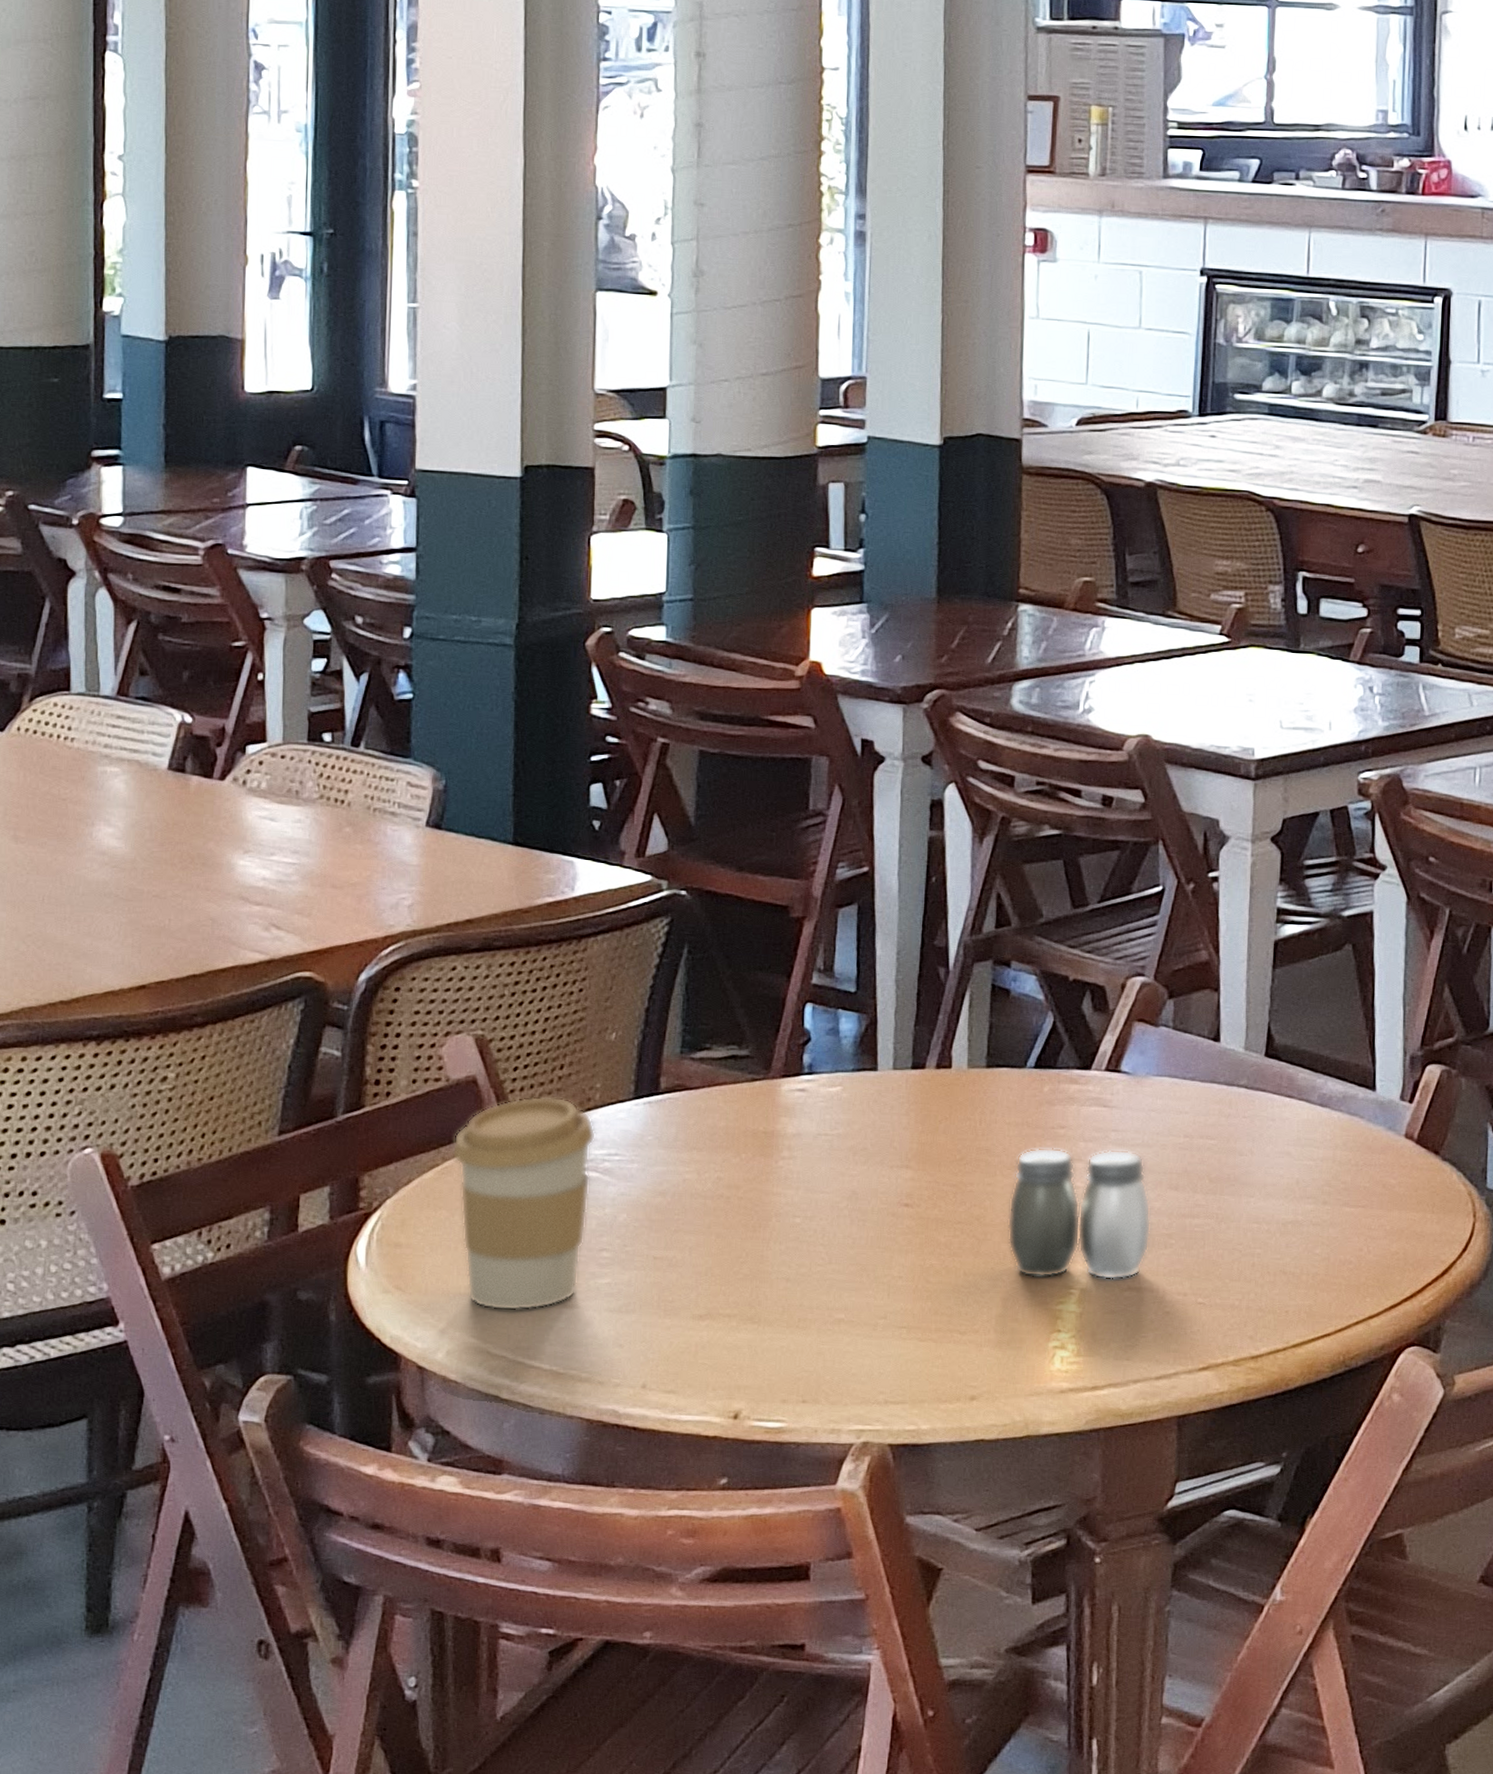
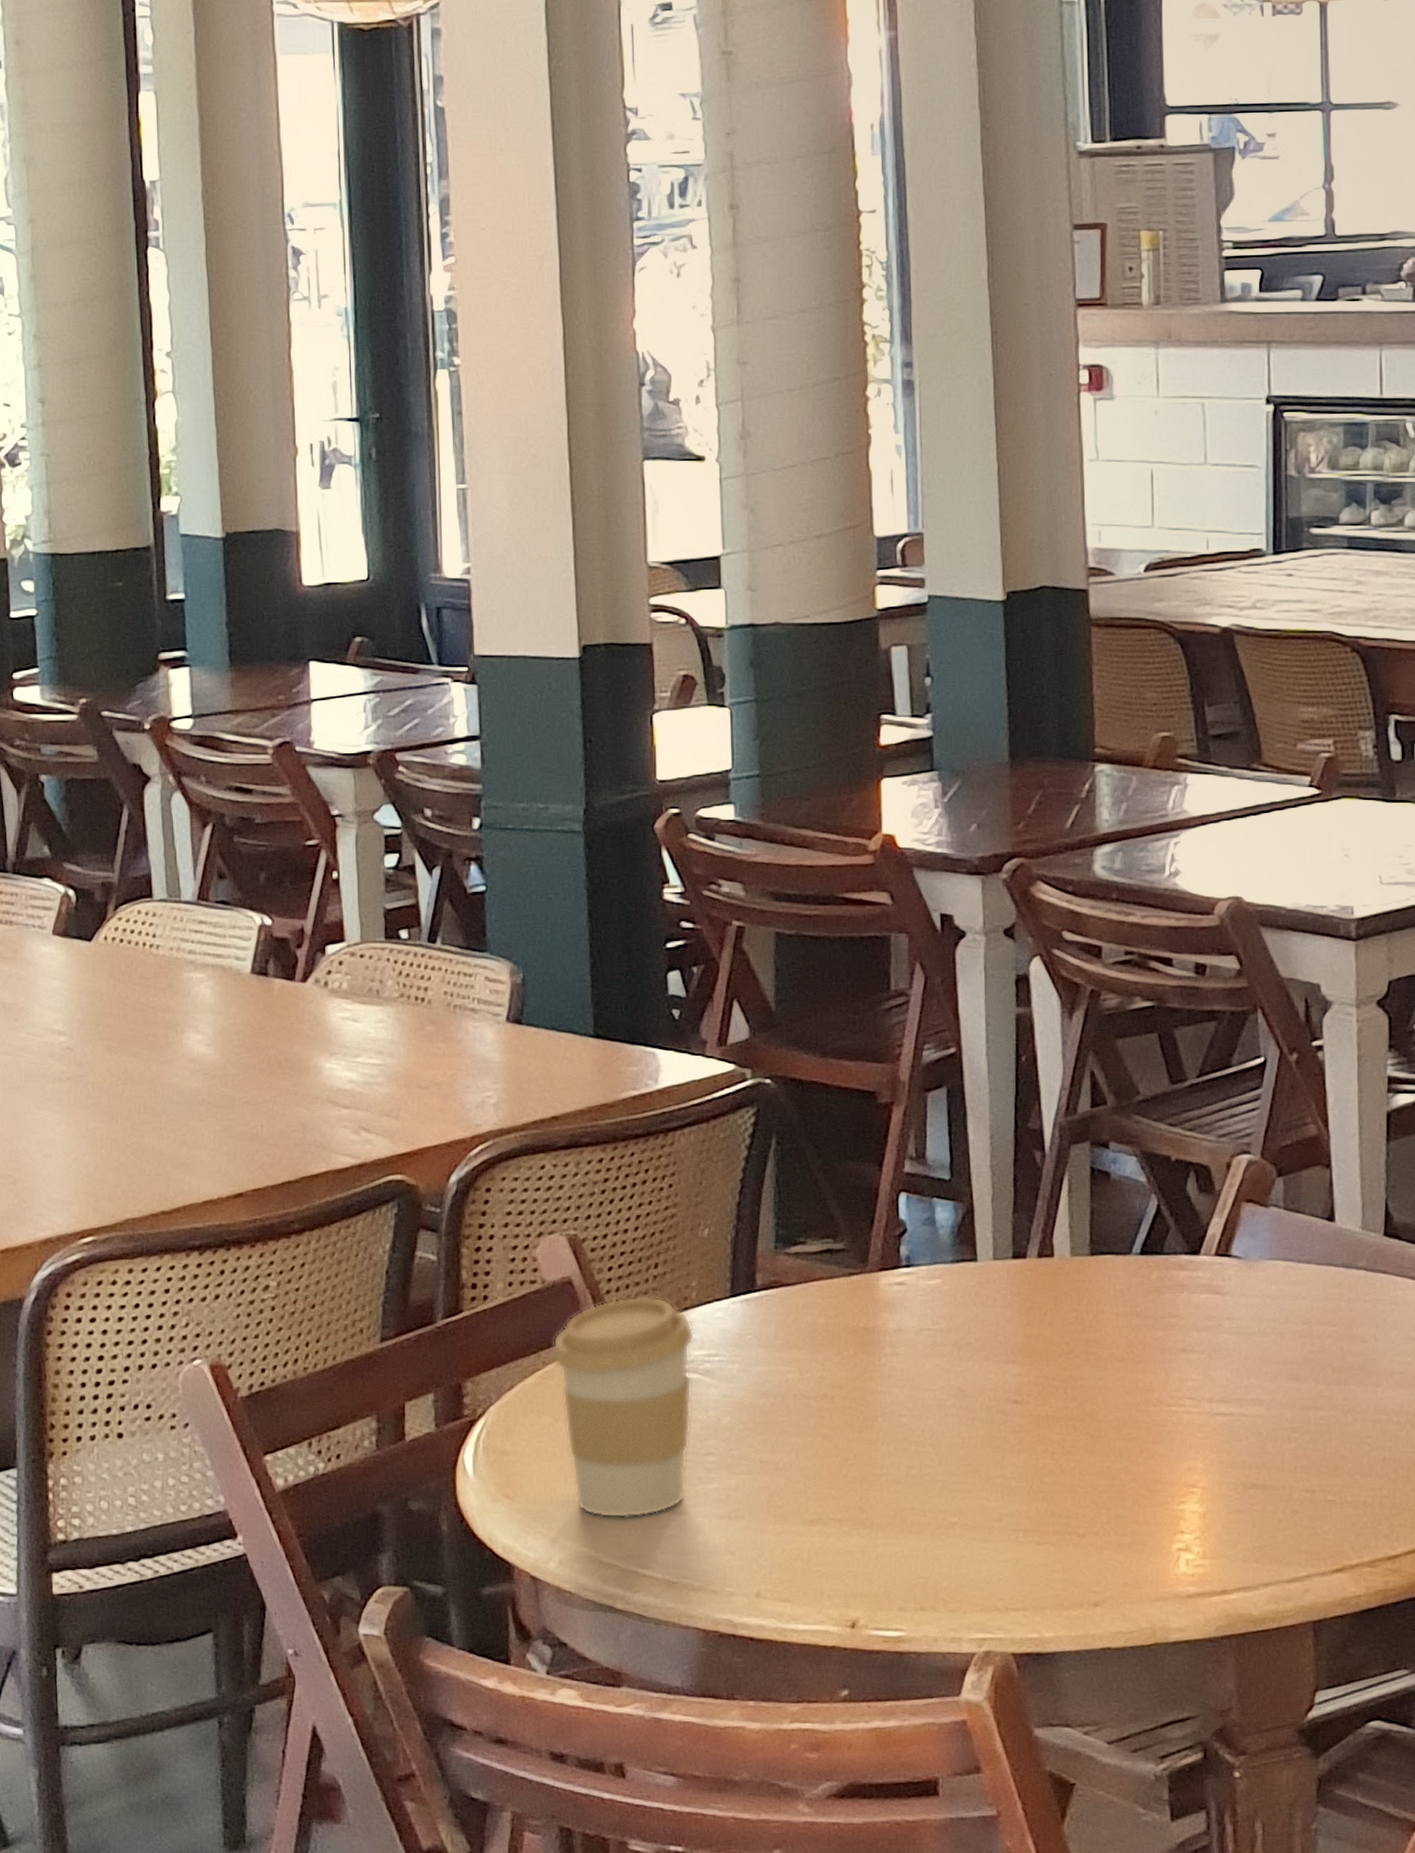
salt and pepper shaker: present [1007,1147,1152,1281] -> none [1121,1338,1273,1478]

